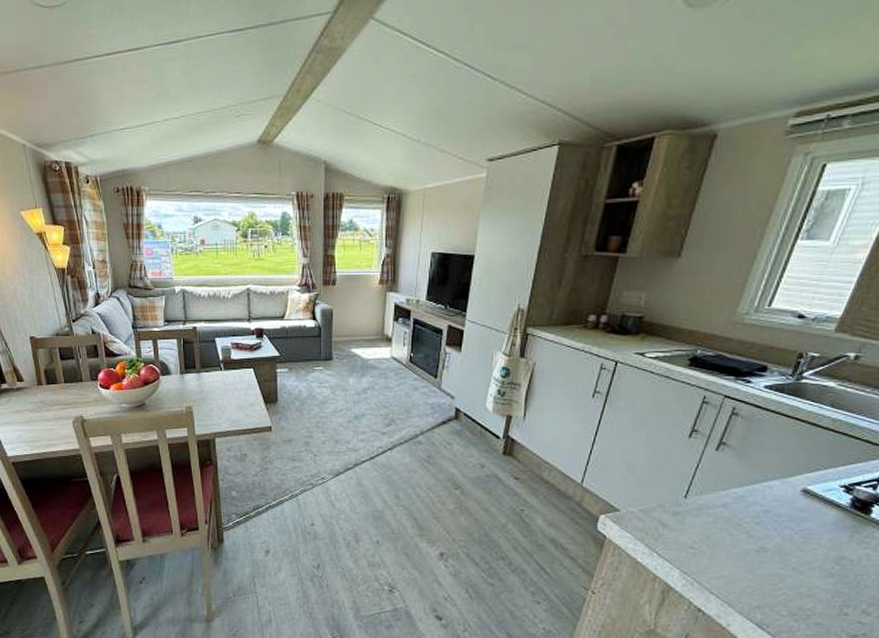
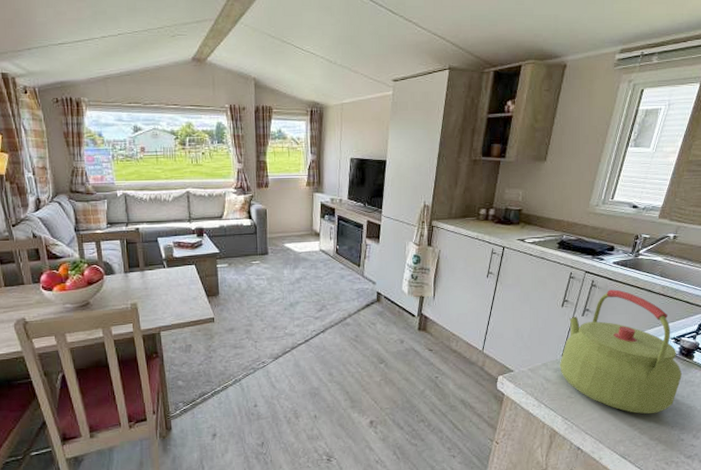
kettle: none [681,420,853,578] -> present [560,289,683,414]

